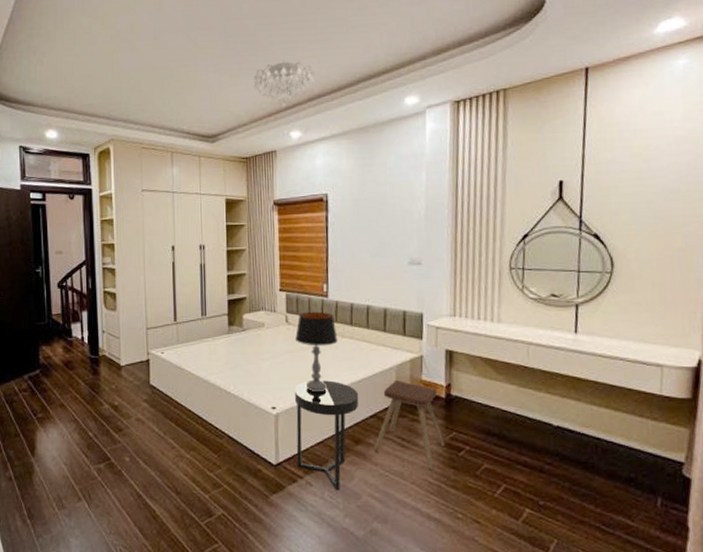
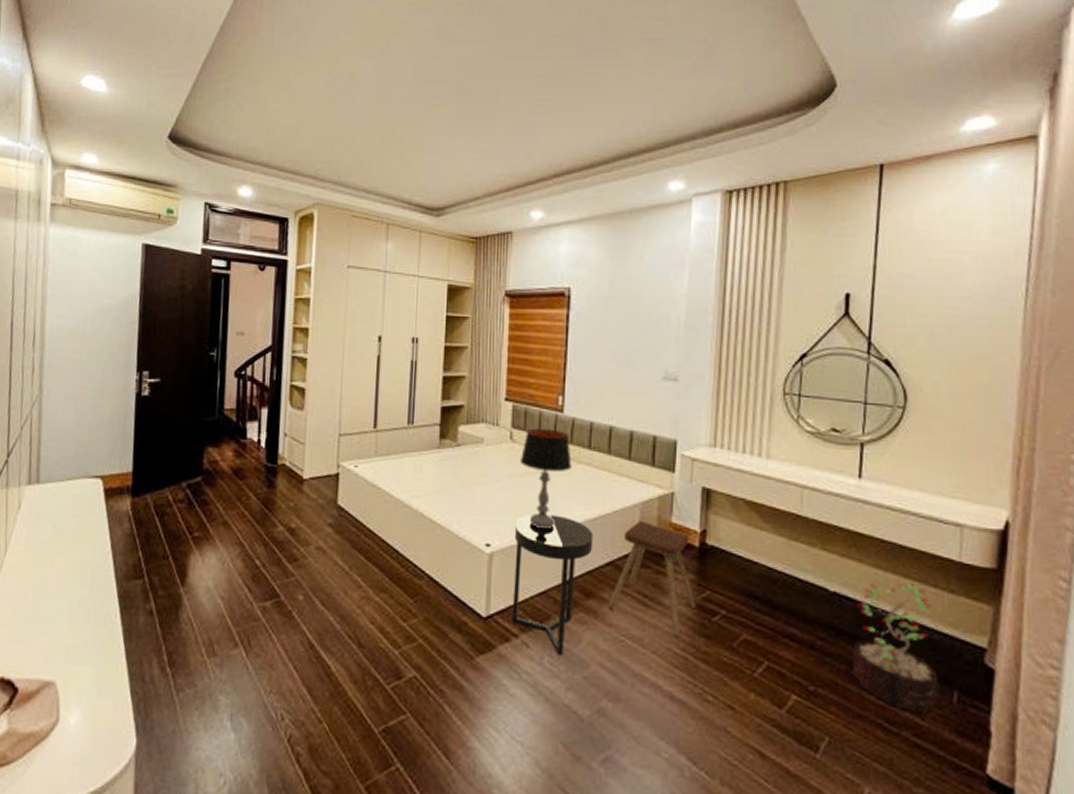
chandelier: present [253,61,315,108] -> none [491,128,563,183]
decorative plant: none [573,415,646,516] -> present [851,583,939,713]

